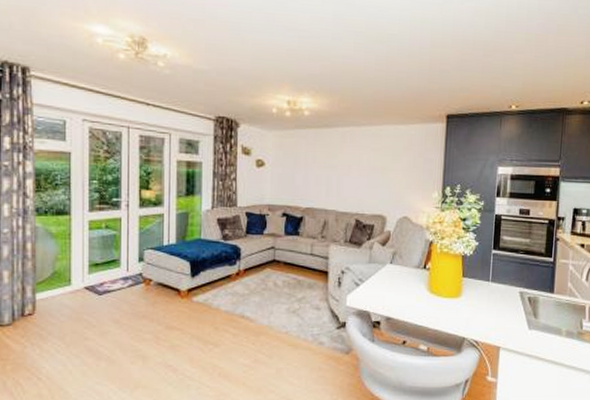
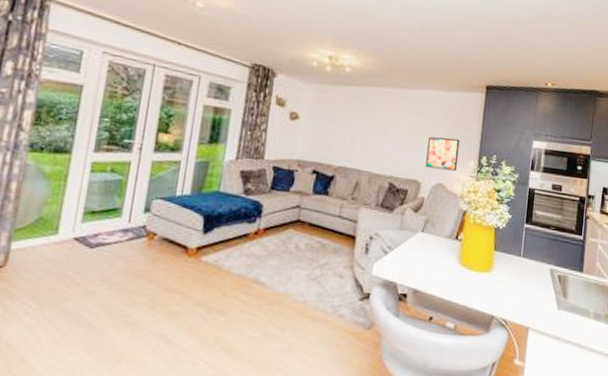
wall art: none [390,171,423,204] -> present [425,136,460,171]

